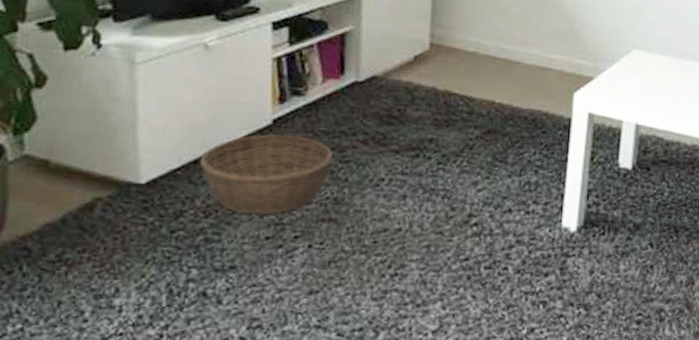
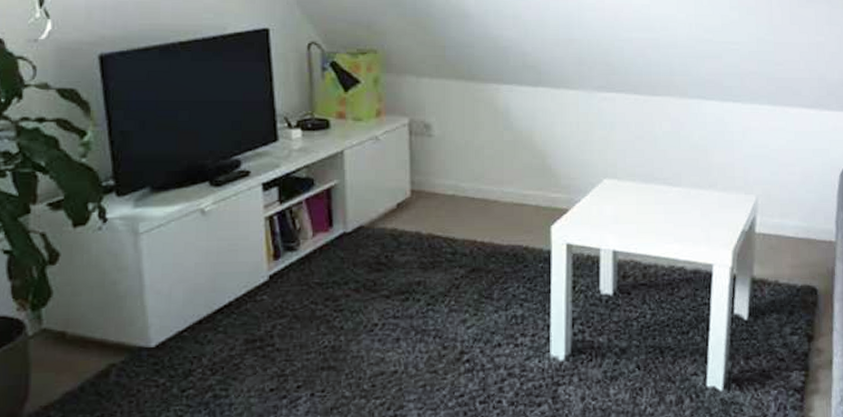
basket: present [199,134,333,215] -> none [204,289,328,368]

